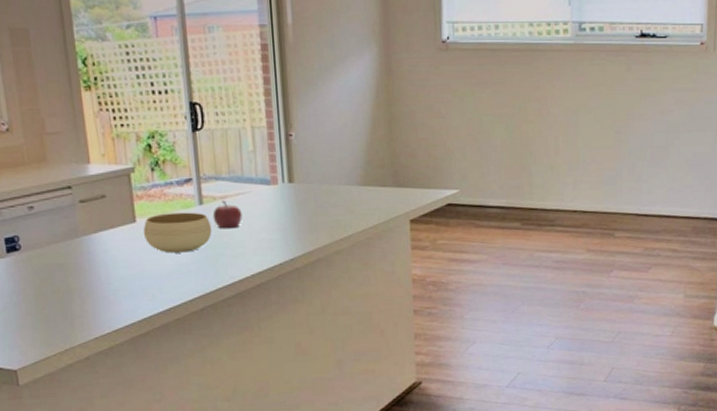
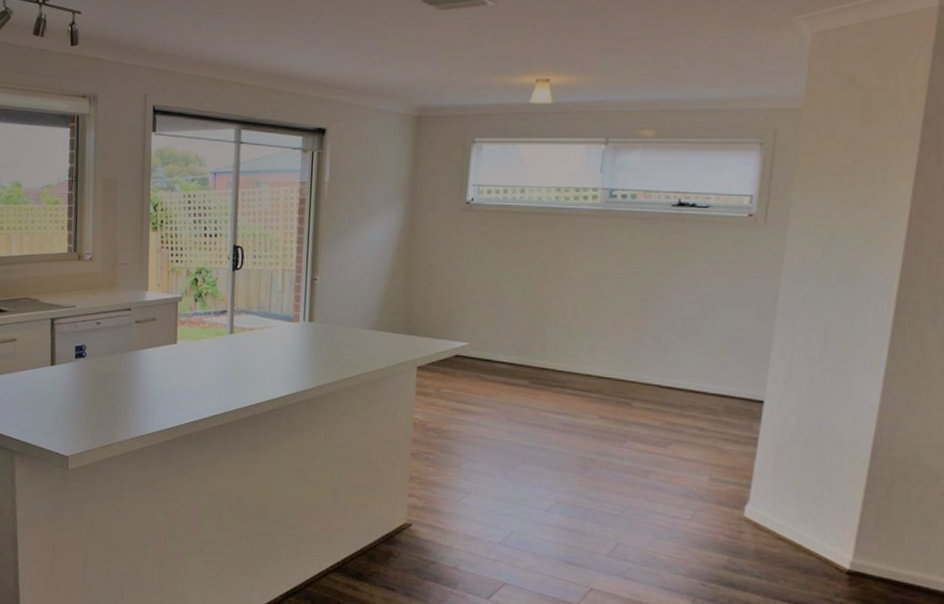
bowl: present [143,212,212,253] -> none [181,338,238,374]
fruit: present [212,200,242,229] -> none [240,332,265,358]

